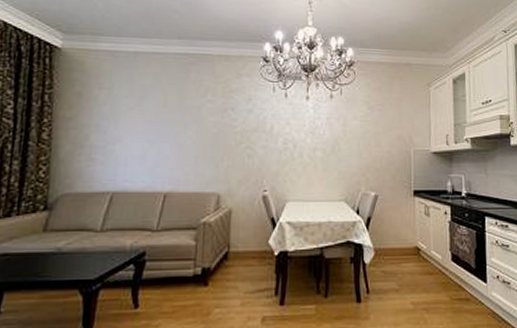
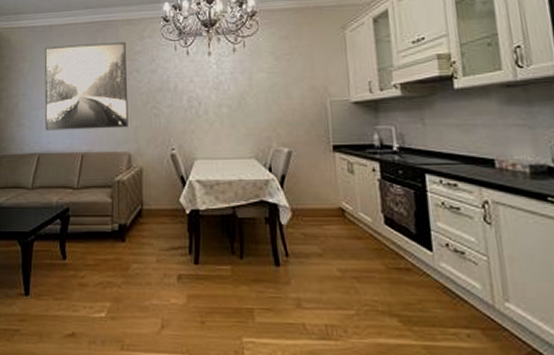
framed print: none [122,75,222,168] -> present [44,42,128,131]

